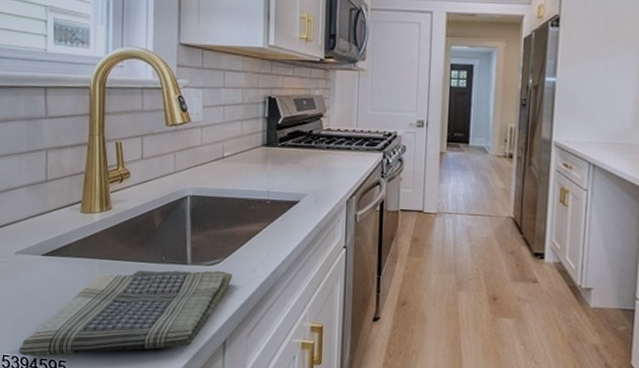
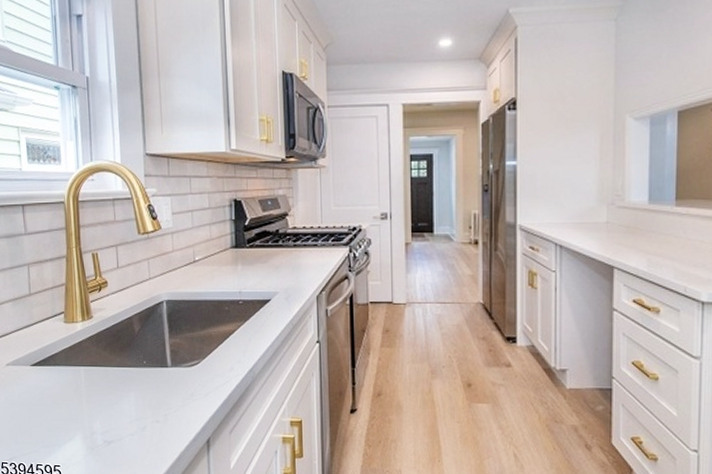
dish towel: present [18,270,232,357] -> none [15,371,211,463]

